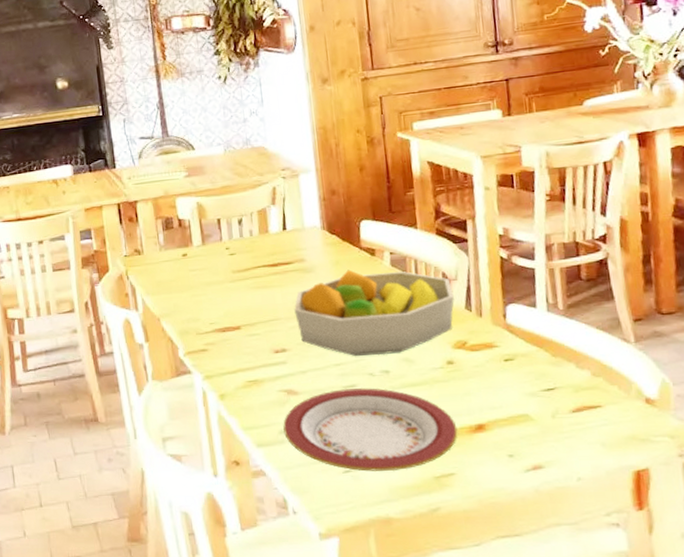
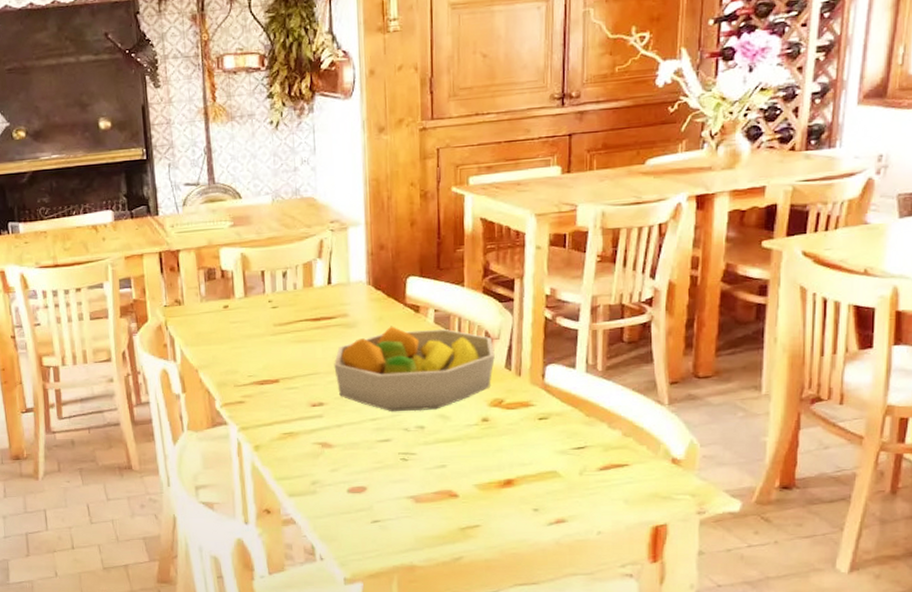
plate: present [283,388,458,472] -> none [316,442,486,522]

